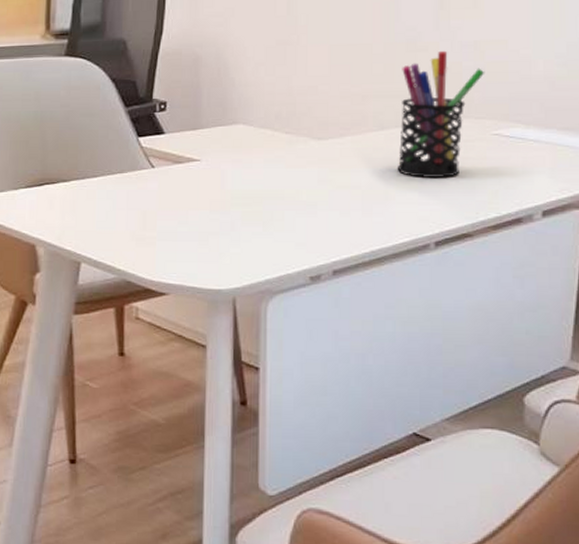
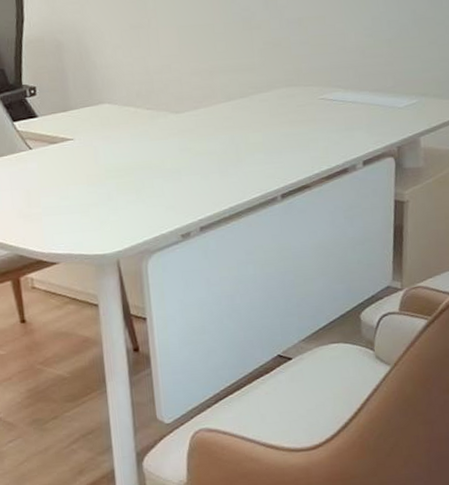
pen holder: present [397,50,485,177] -> none [241,27,309,141]

